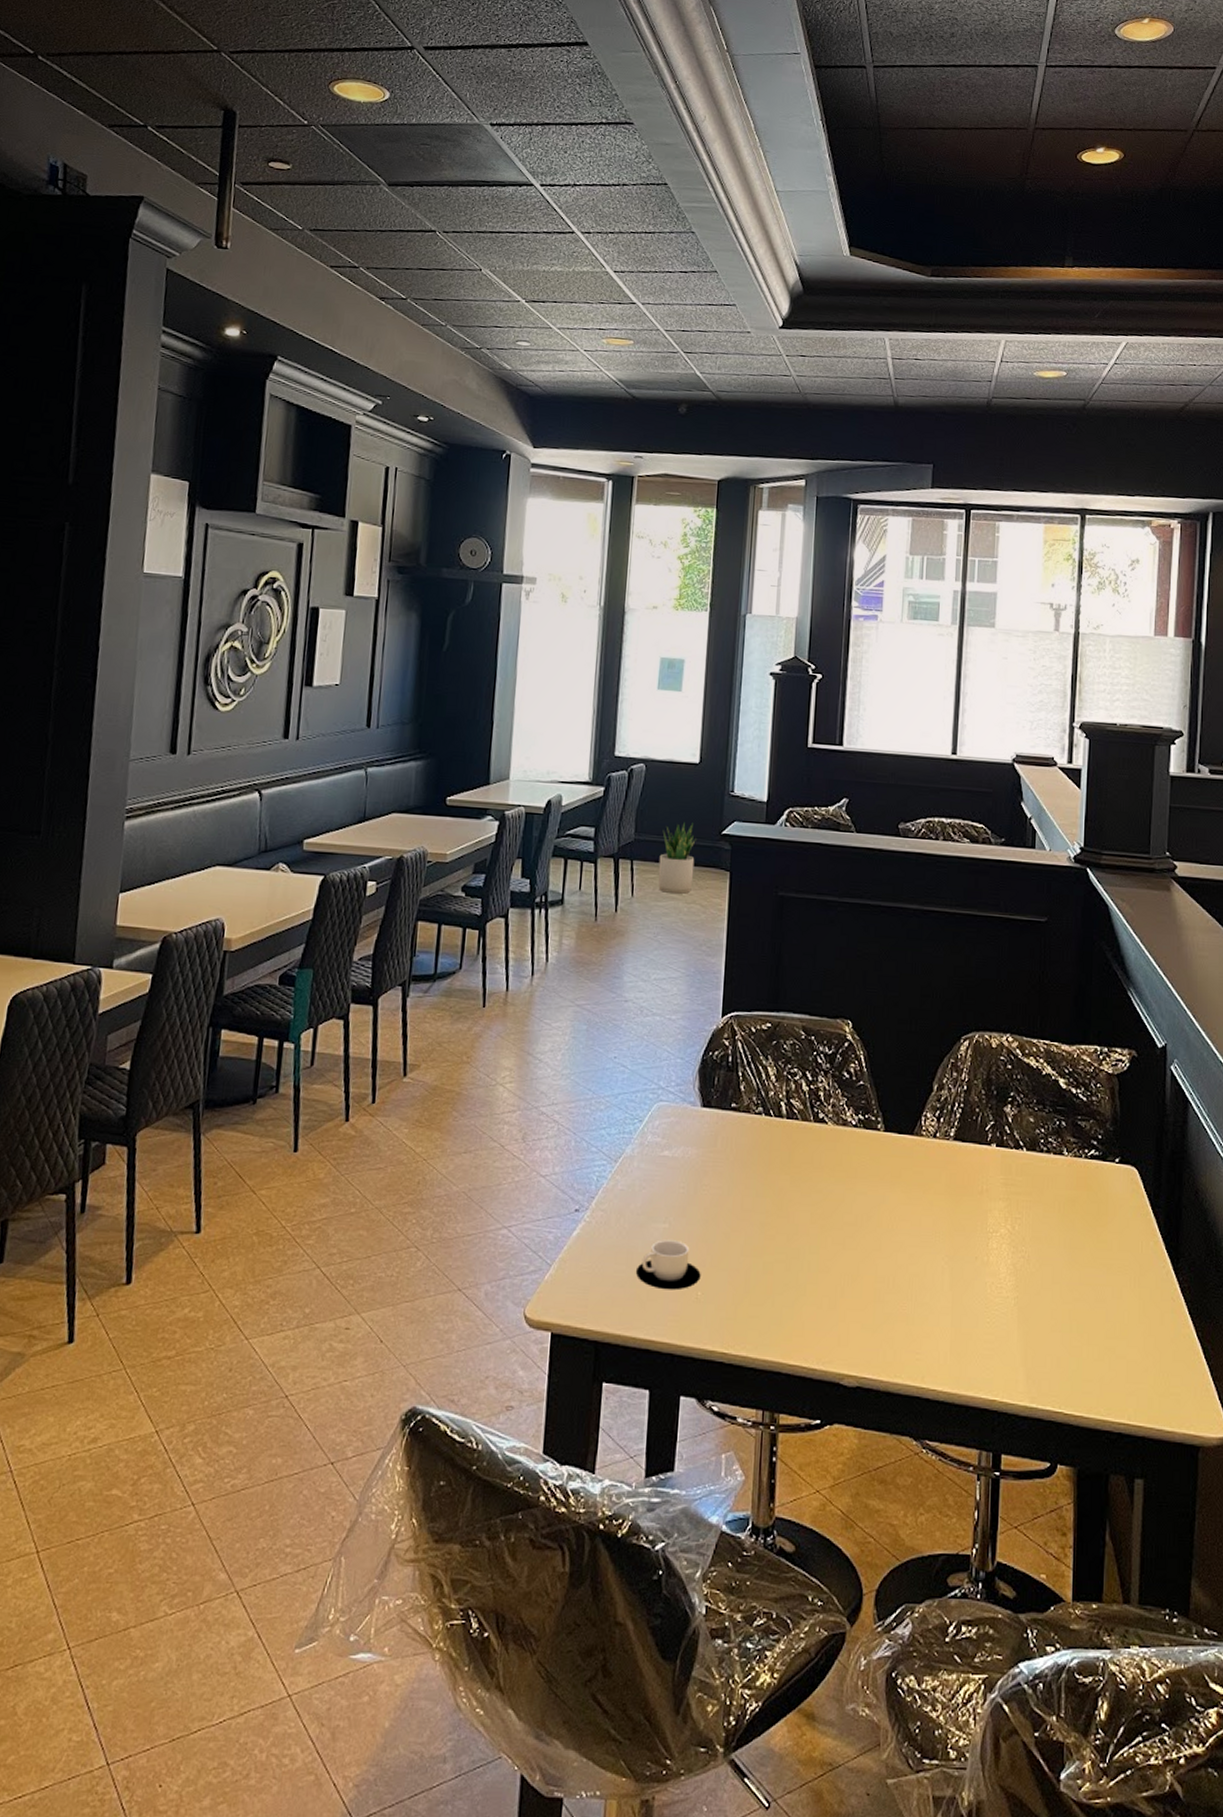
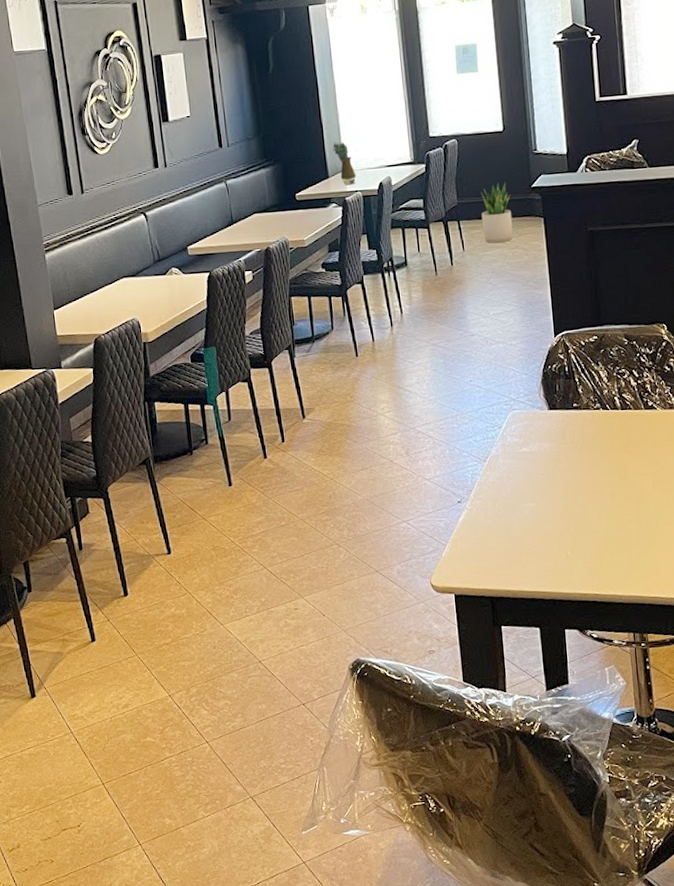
vase: none [500,742,523,798] -> present [333,141,357,186]
cup: present [635,1239,701,1290] -> none [514,514,568,553]

